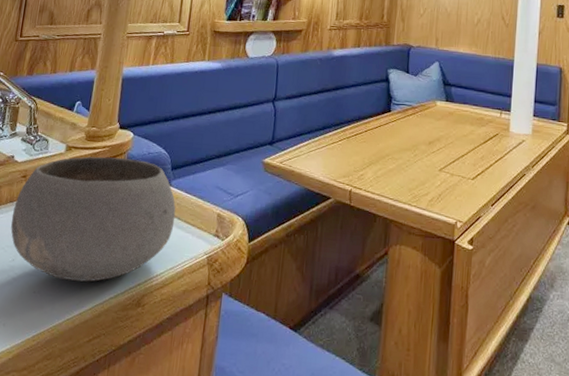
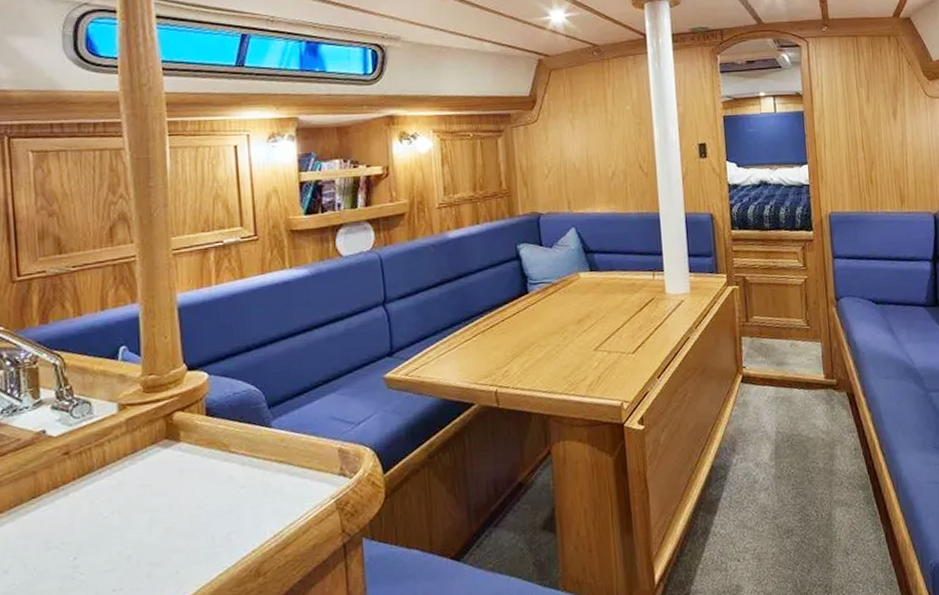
bowl: present [11,156,176,282] -> none [60,404,285,568]

